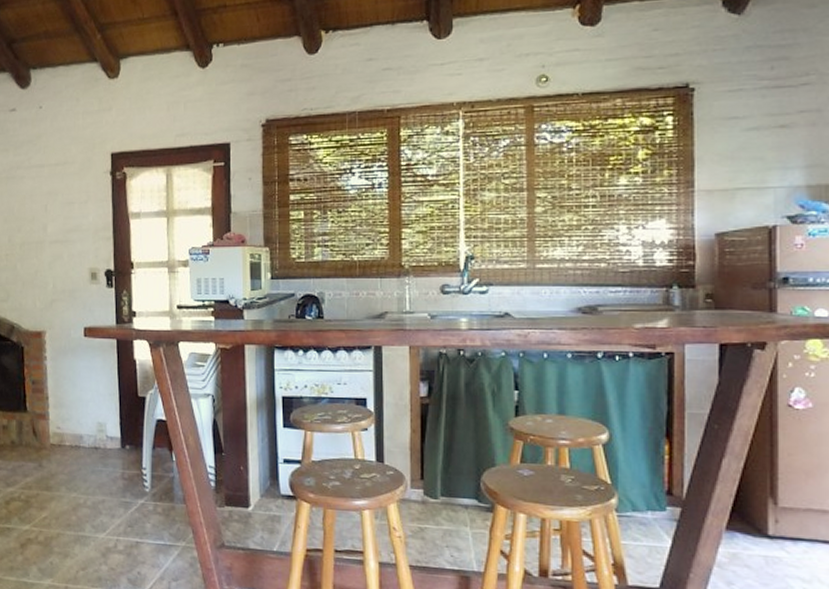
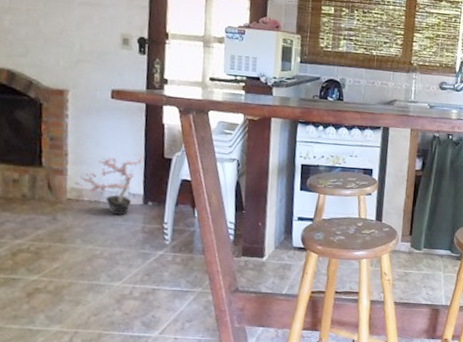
potted plant: none [60,394,118,461] -> present [80,155,144,216]

